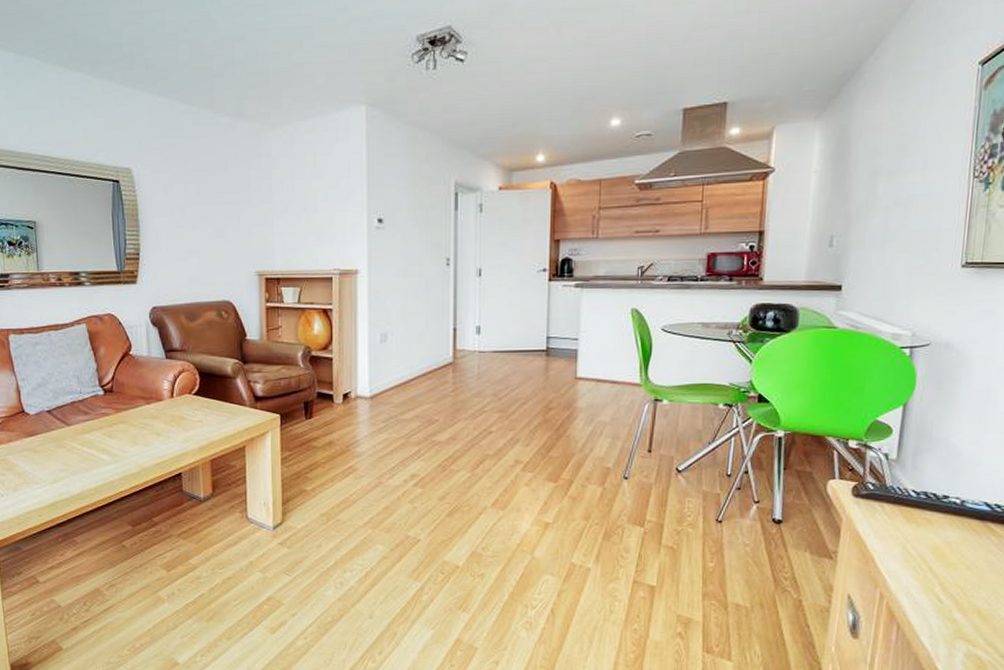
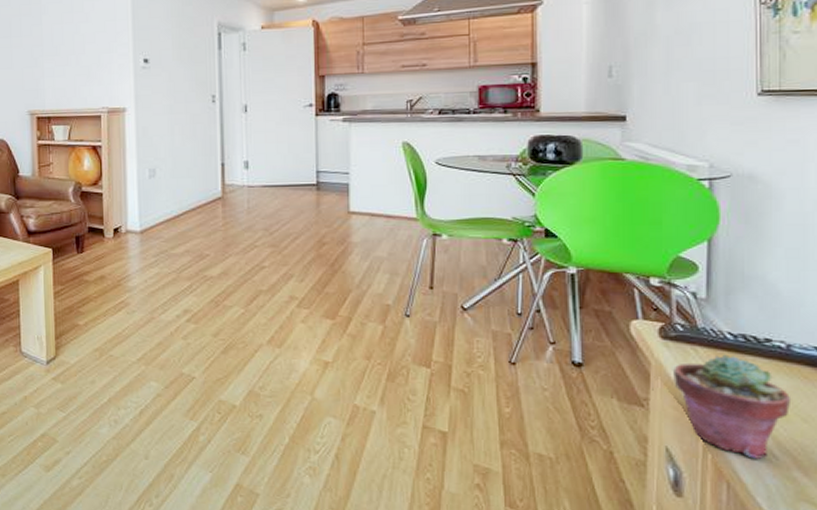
potted succulent: none [860,510,960,604] -> present [673,354,792,460]

